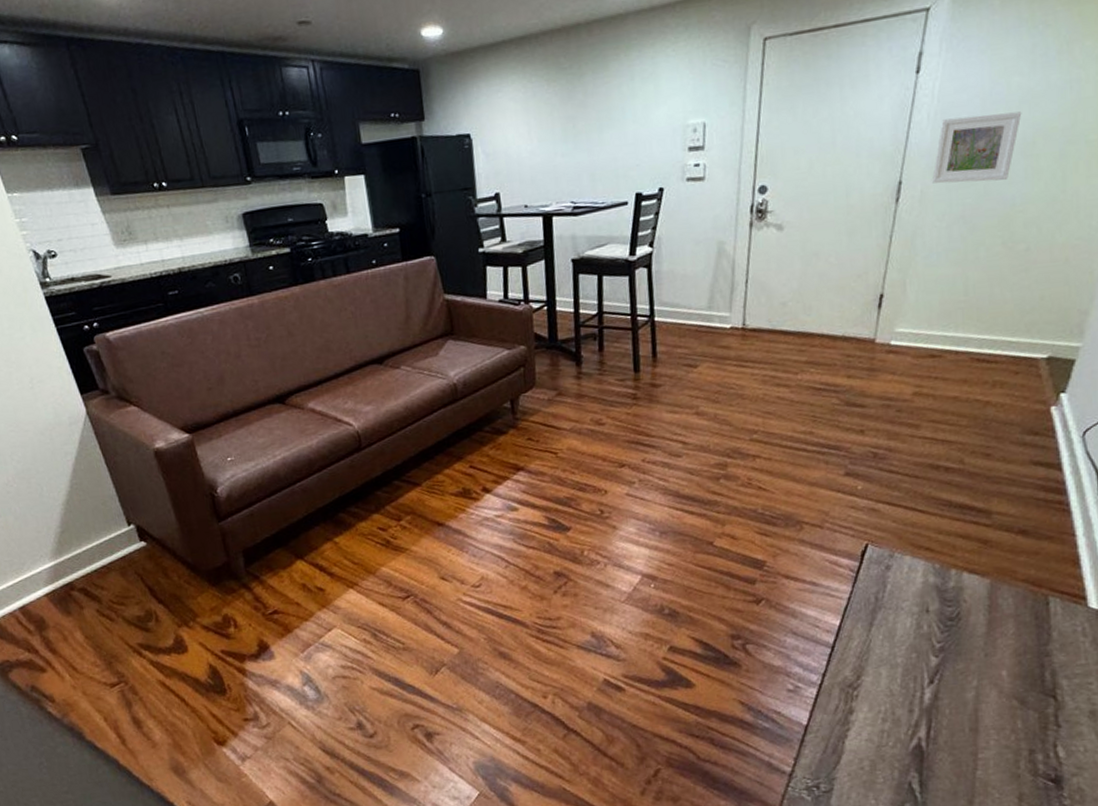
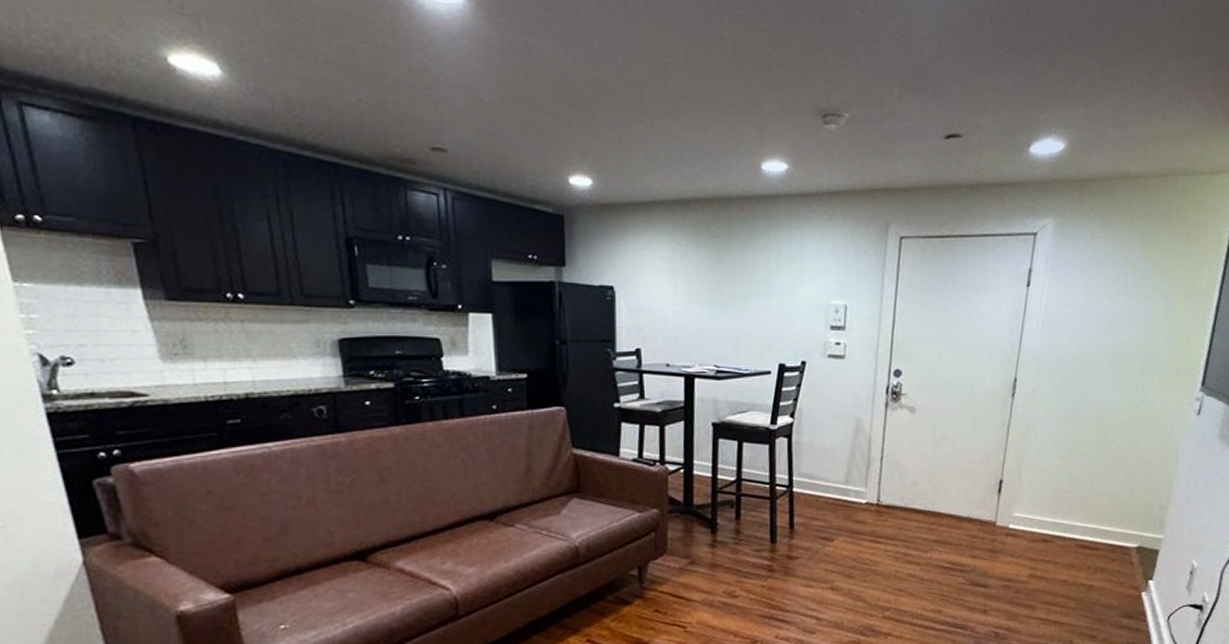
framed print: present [932,111,1022,184] -> none [1041,329,1110,387]

